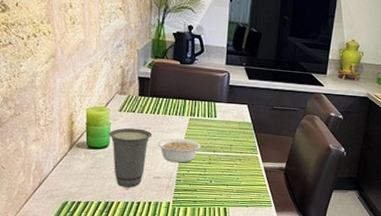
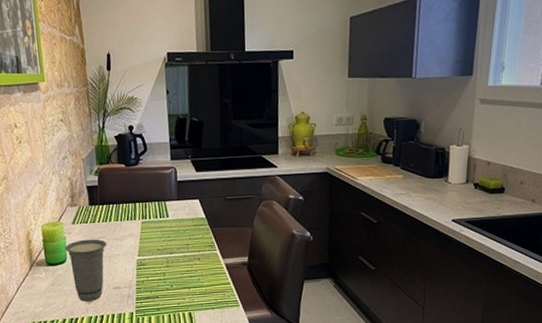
legume: present [157,138,202,163] -> none [113,244,158,270]

